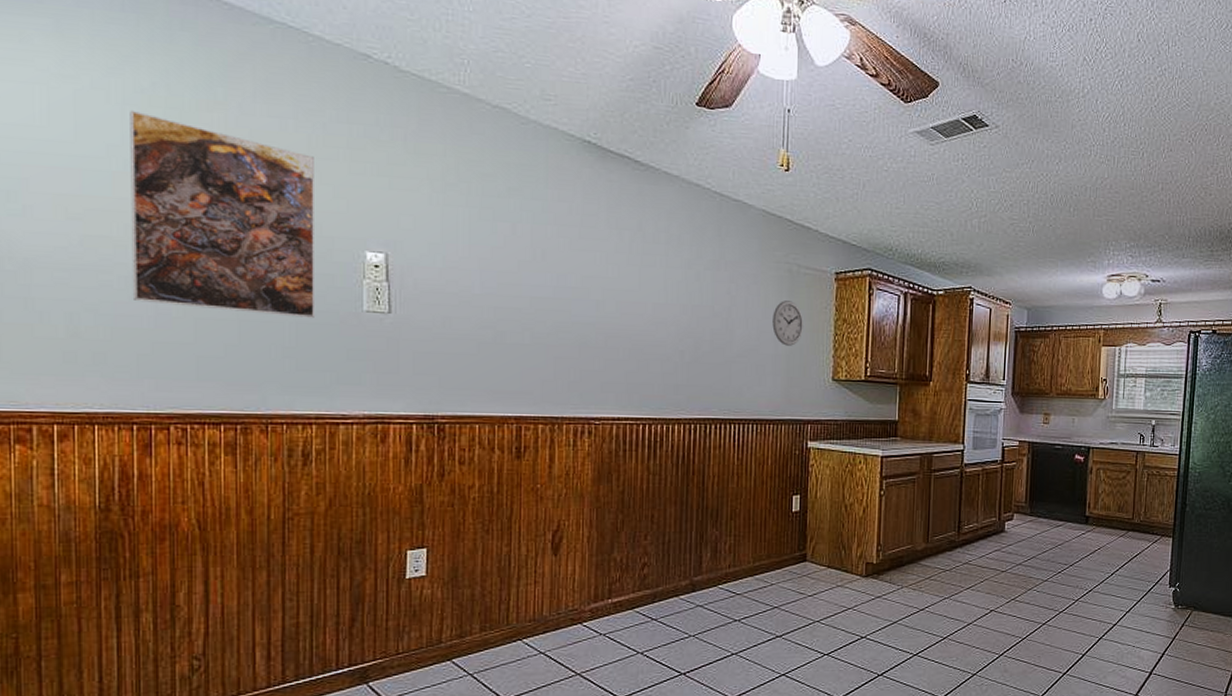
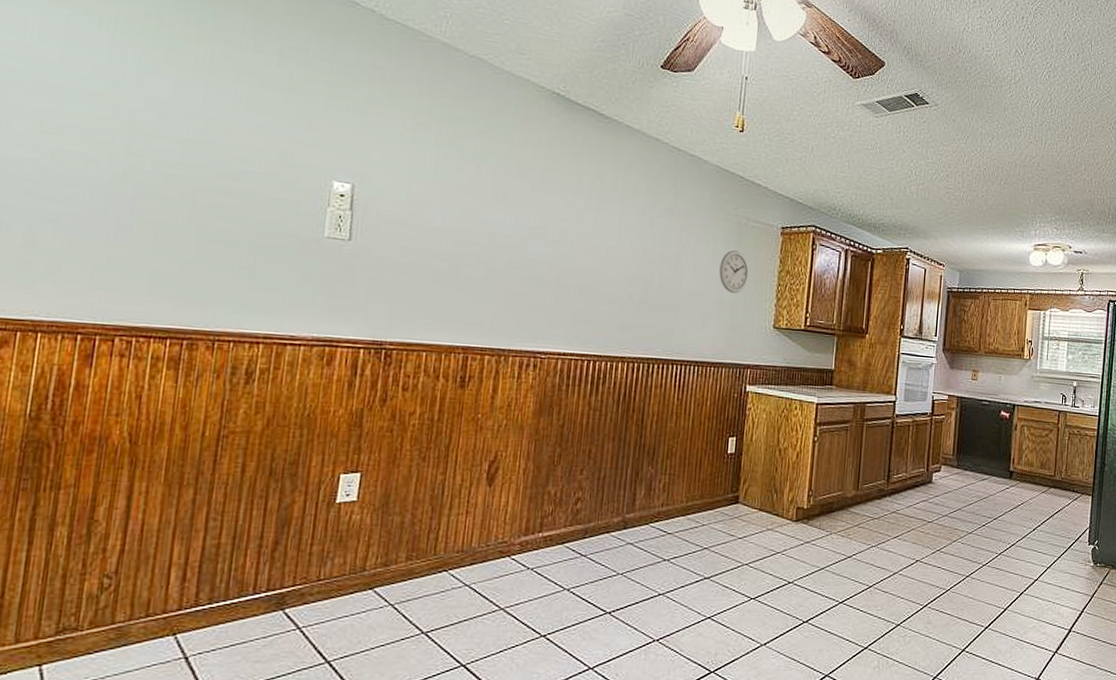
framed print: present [130,109,314,318] -> none [95,36,294,241]

